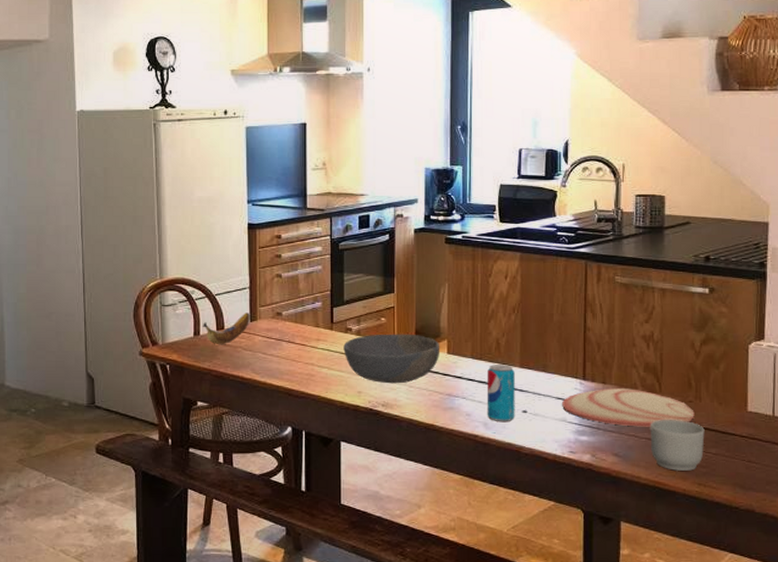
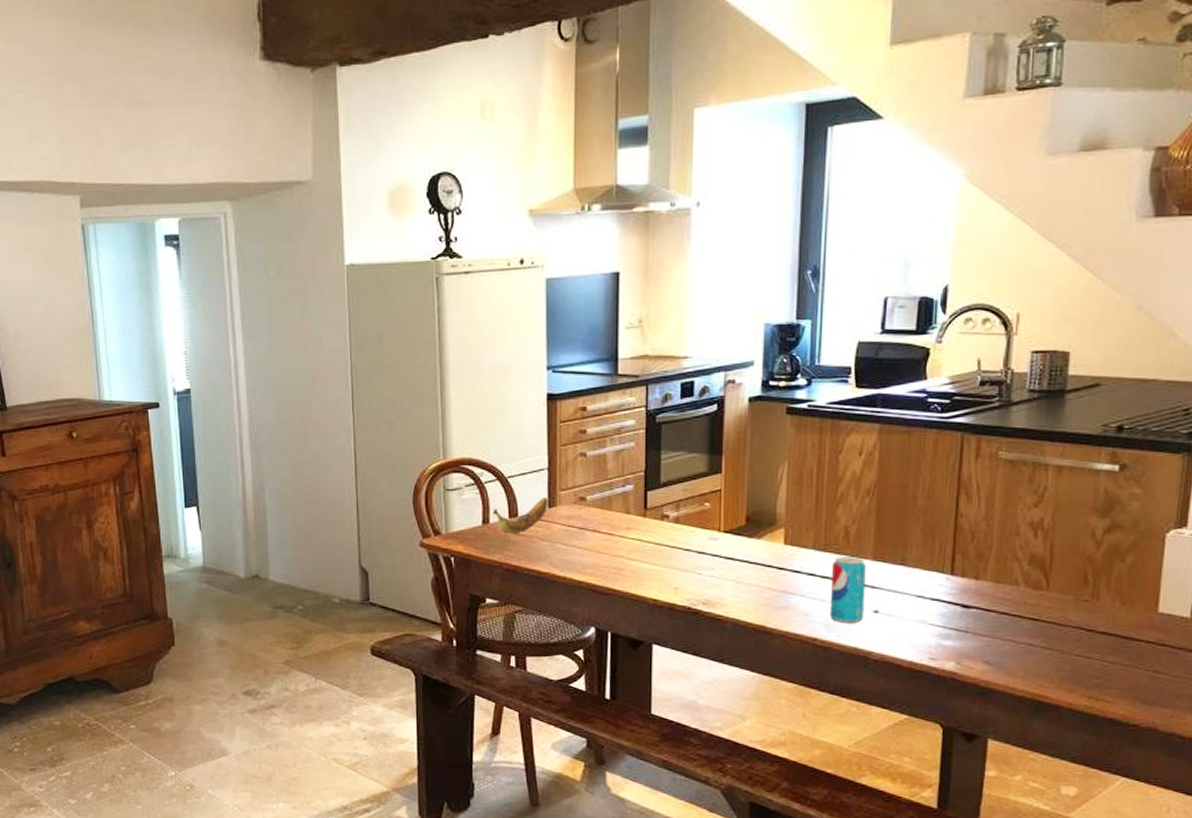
bowl: present [343,334,440,384] -> none [658,521,776,579]
plate: present [562,388,695,427] -> none [923,585,1090,630]
mug: present [650,420,705,471] -> none [1031,622,1101,682]

